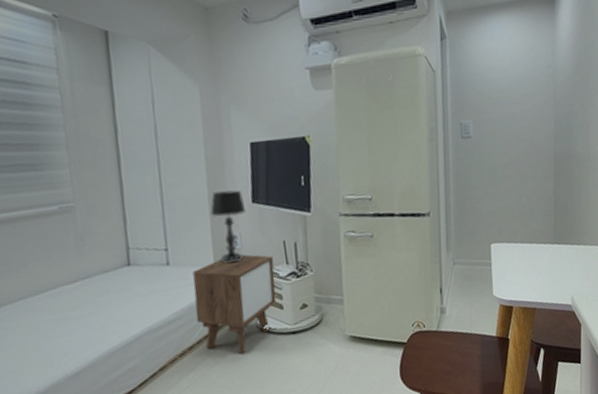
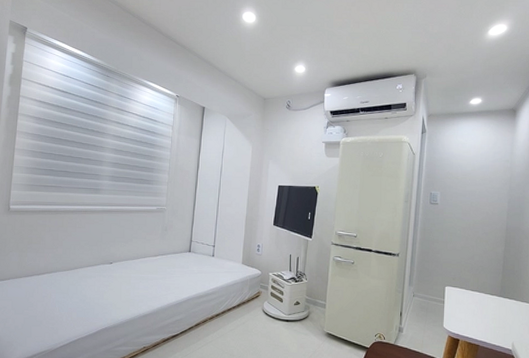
nightstand: present [193,254,276,355] -> none [224,258,281,328]
table lamp: present [210,190,246,264] -> none [246,214,269,263]

